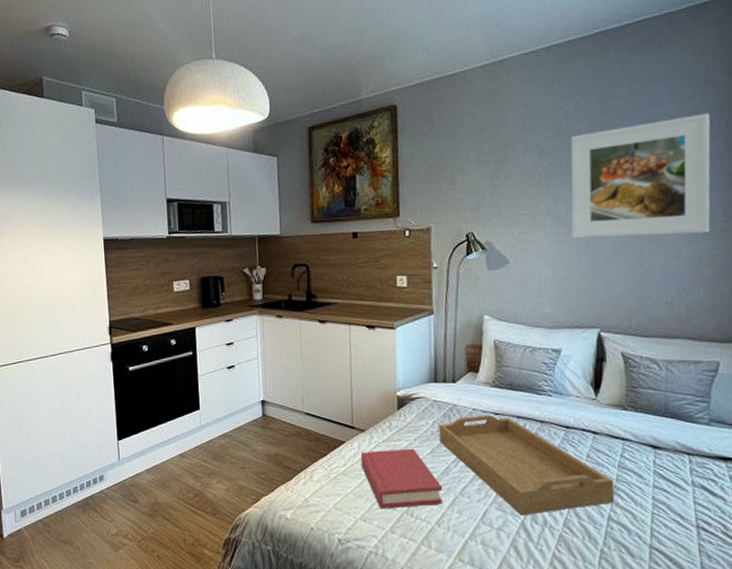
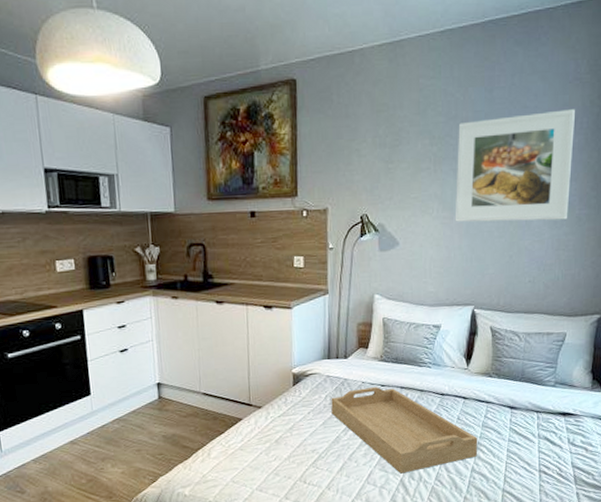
hardback book: present [360,448,443,509] -> none [257,421,333,479]

